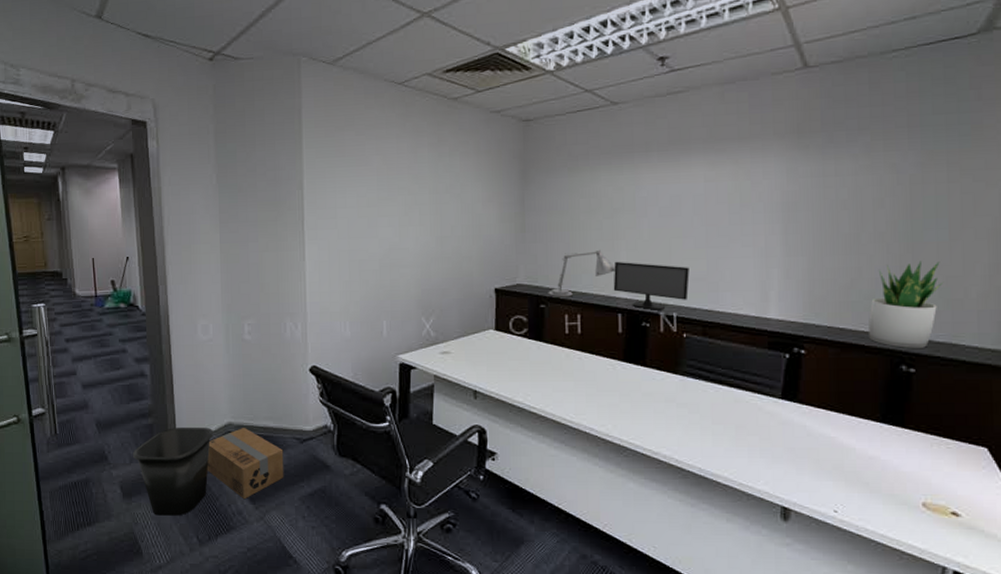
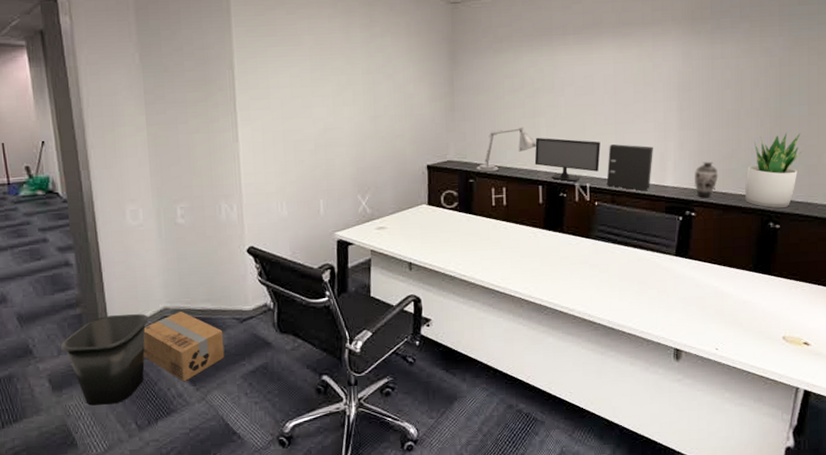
binder: none [696,270,753,324] -> present [606,144,653,191]
decorative vase: none [802,291,835,334] -> present [693,161,719,198]

